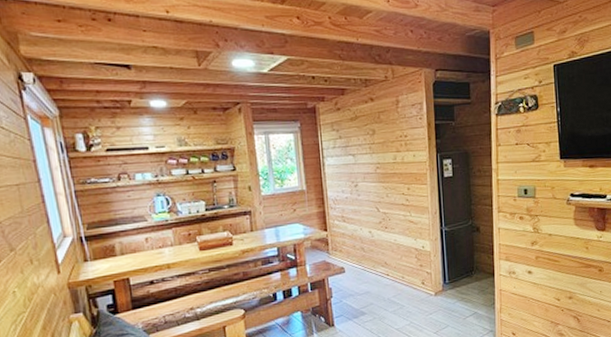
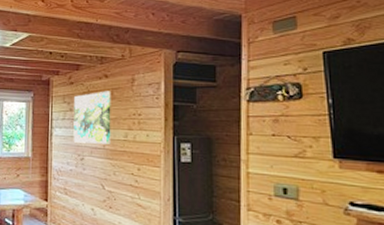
wall art: none [342,114,381,170] -> present [73,91,111,144]

